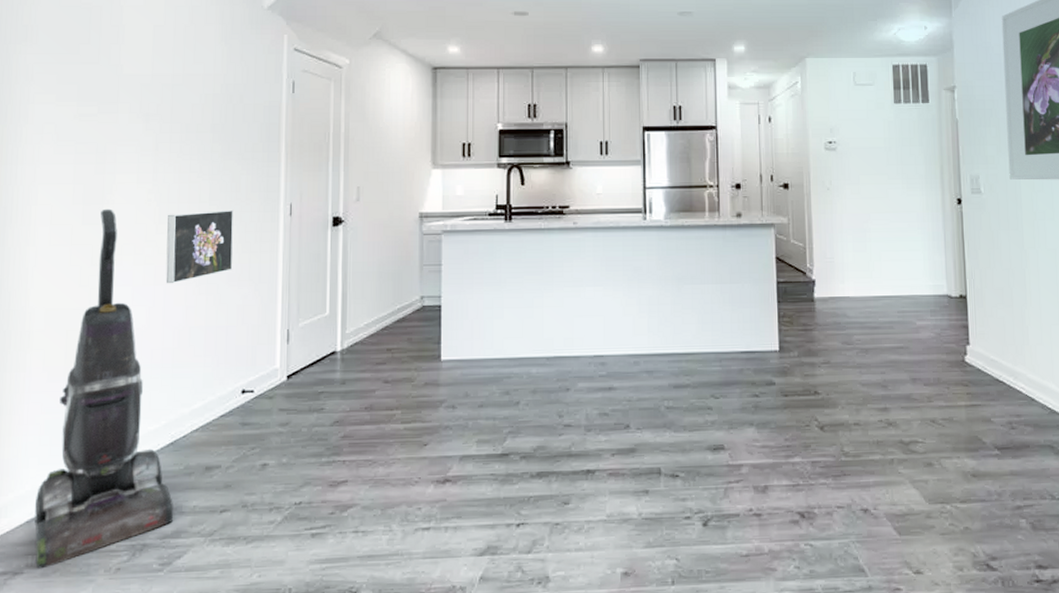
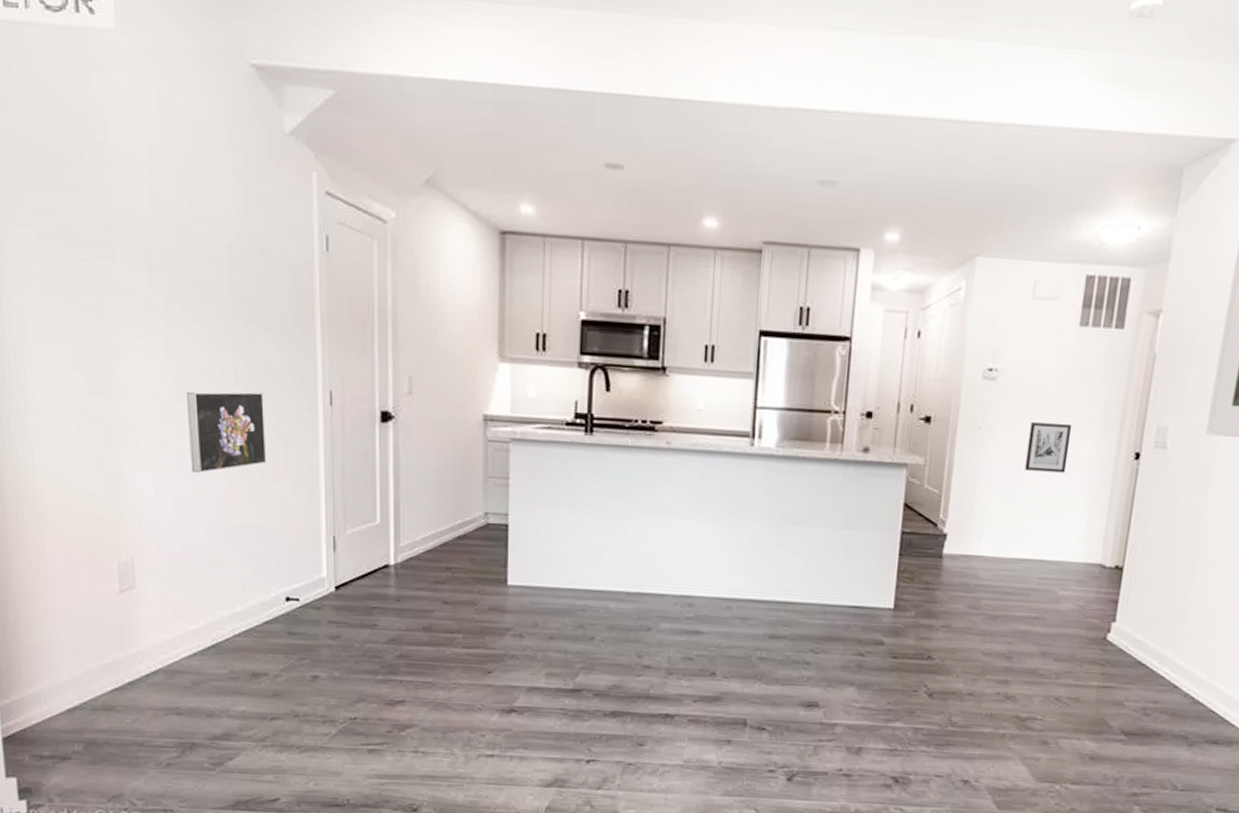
vacuum cleaner: present [34,208,174,569] -> none [74,378,222,757]
wall art: none [869,180,904,221] -> present [1024,422,1072,473]

